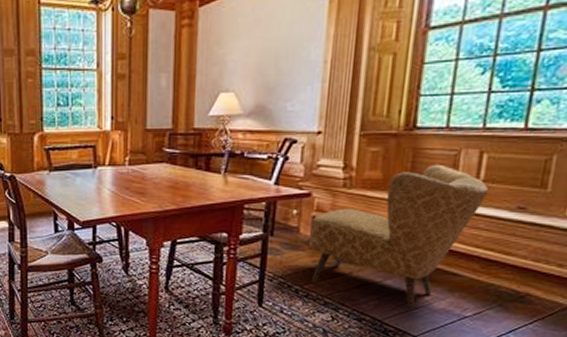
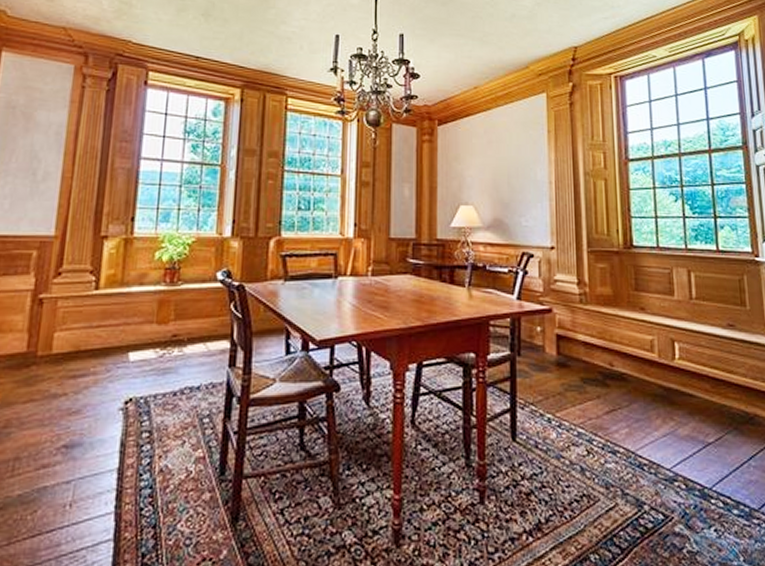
armchair: present [309,164,489,308] -> none [555,281,702,435]

